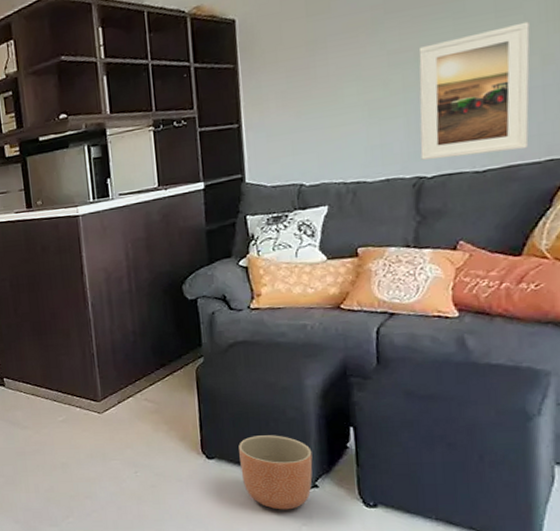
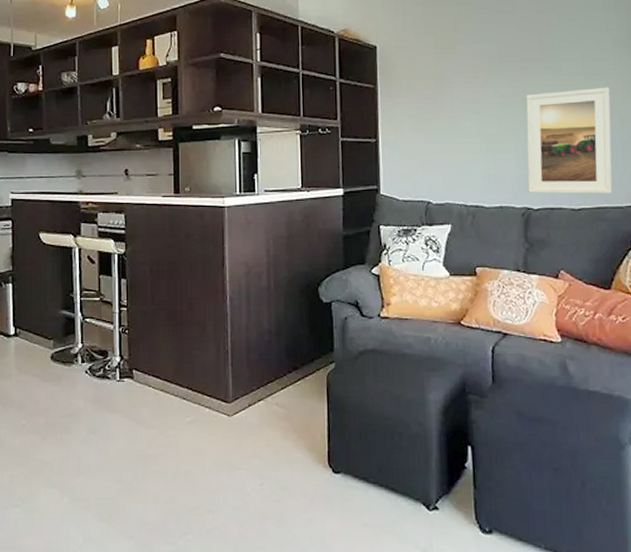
planter: present [238,435,313,510] -> none [364,450,434,534]

